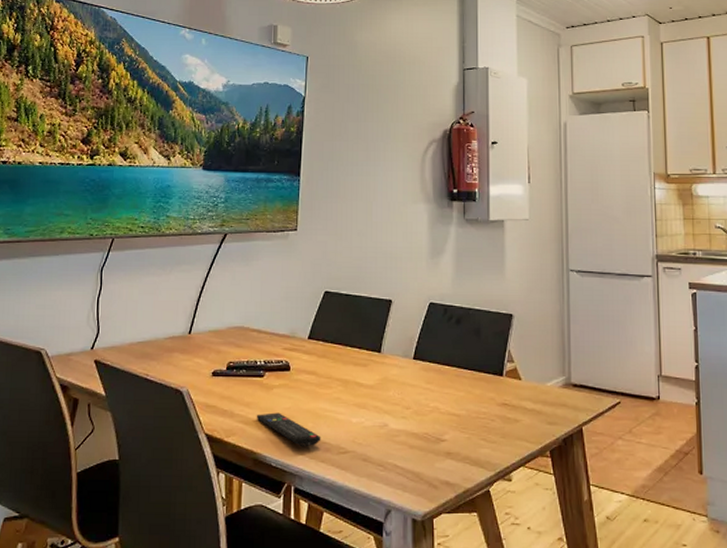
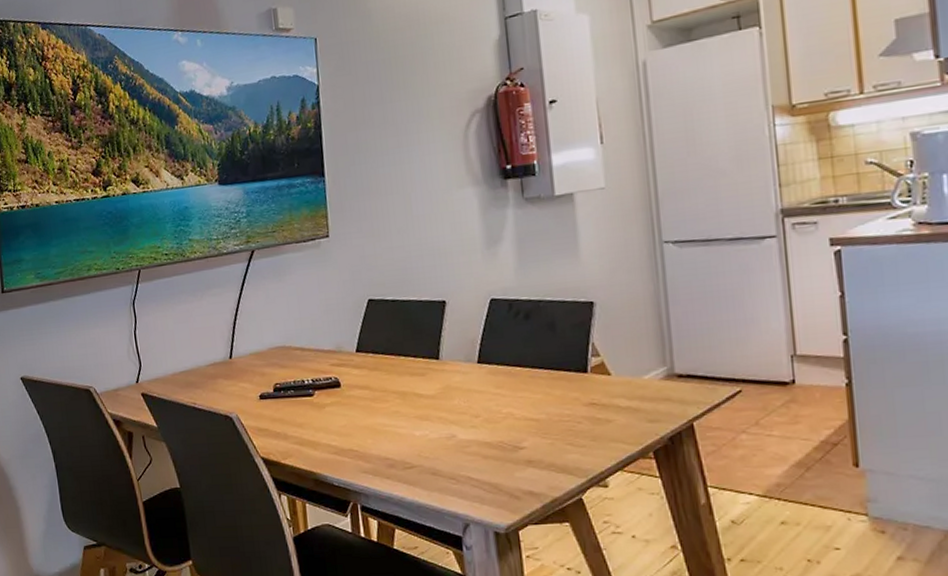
remote control: present [256,412,321,446] -> none [311,431,384,464]

